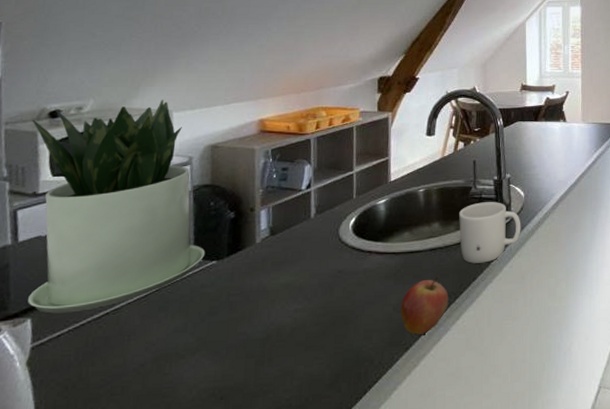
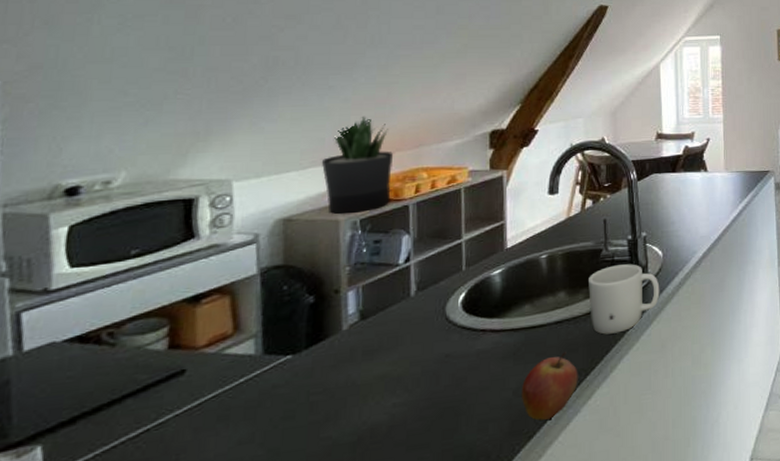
planter: present [27,99,206,314] -> none [35,167,278,437]
planter: none [241,61,298,144] -> present [321,117,393,215]

